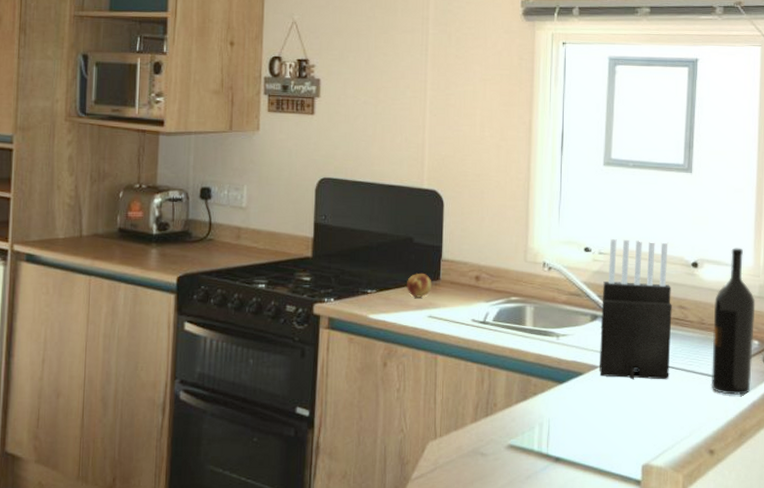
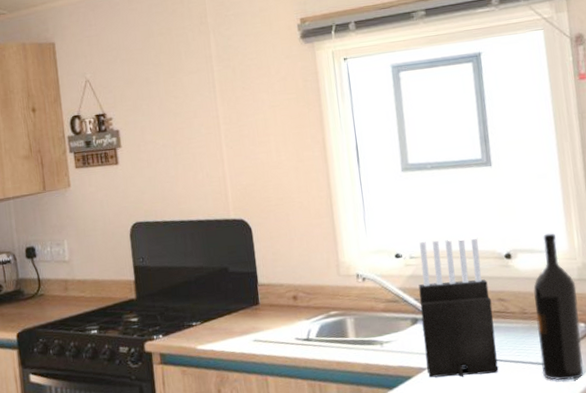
fruit: present [407,273,432,298] -> none [228,299,253,324]

